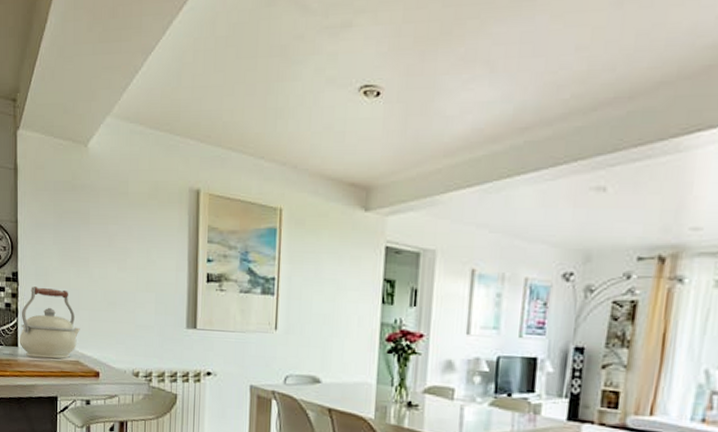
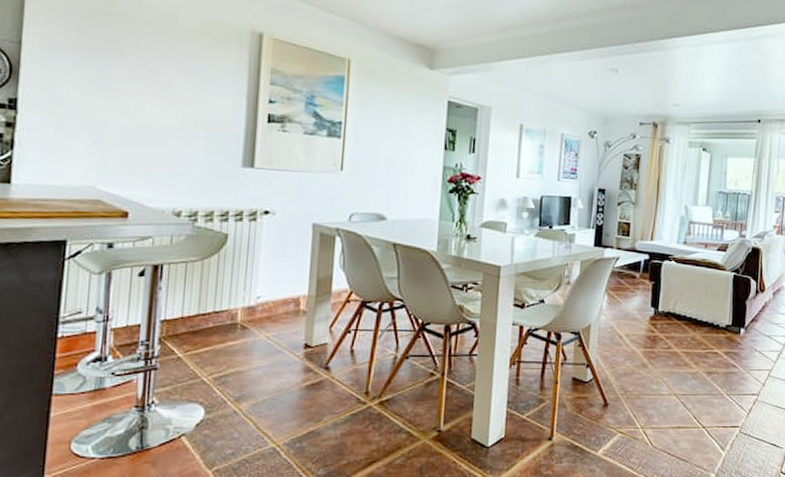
kettle: present [20,286,80,359] -> none [14,116,105,198]

